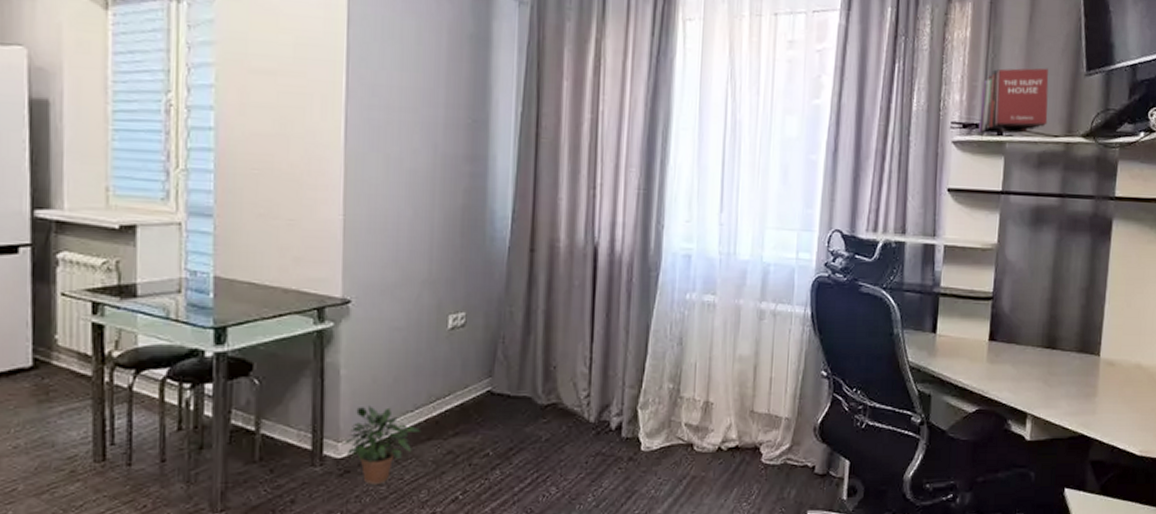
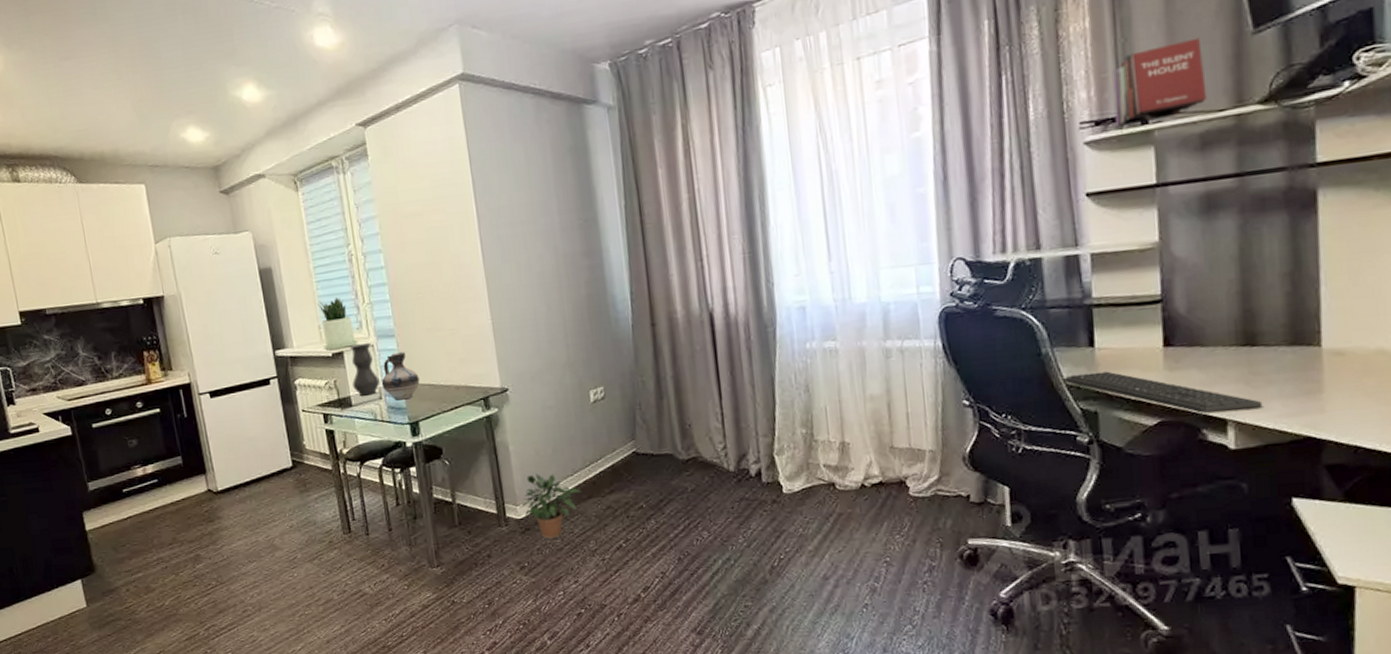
planter: none [109,155,160,222] -> present [318,297,358,351]
vase: none [143,219,182,286] -> present [349,343,380,396]
ceramic jug: none [183,237,237,298] -> present [381,352,420,401]
computer keyboard: none [909,357,1054,406] -> present [1065,371,1263,414]

